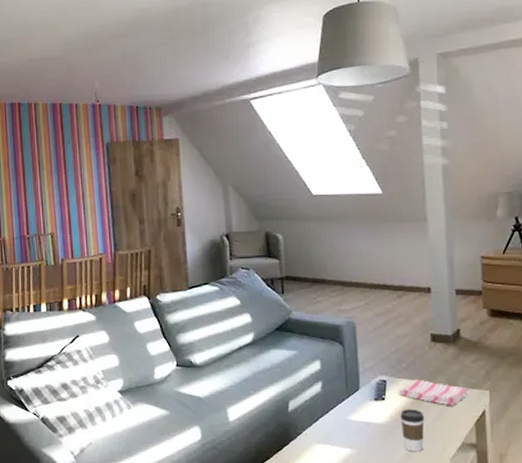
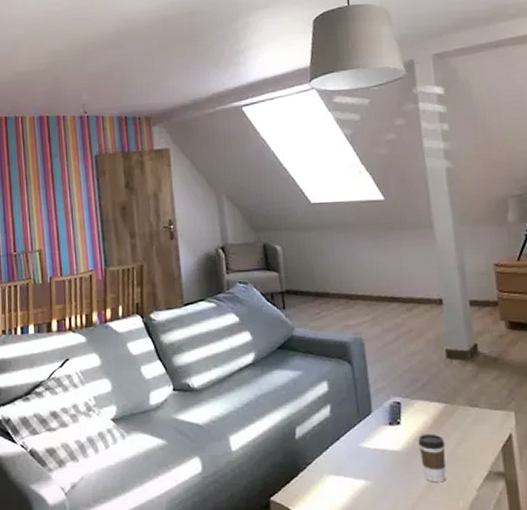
dish towel: present [398,379,468,406] -> none [414,400,491,430]

